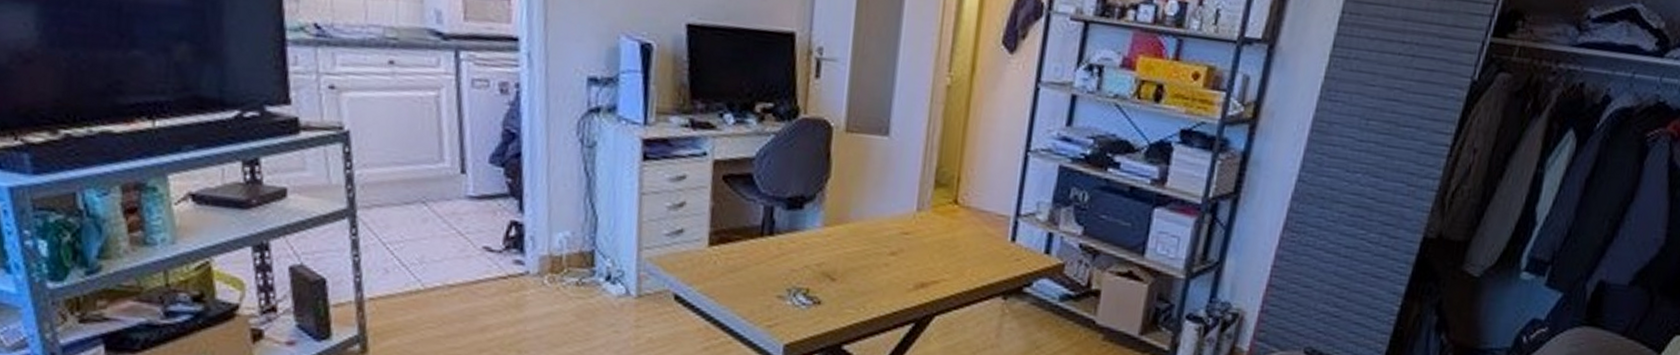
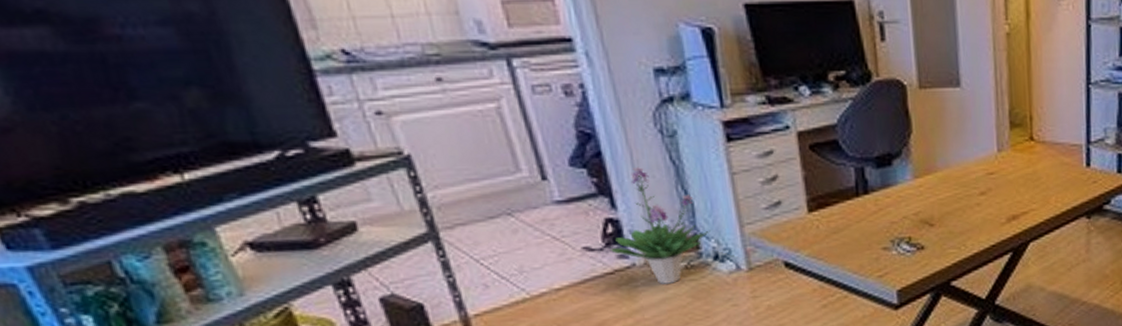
potted plant: none [508,173,608,298] -> present [609,166,711,284]

